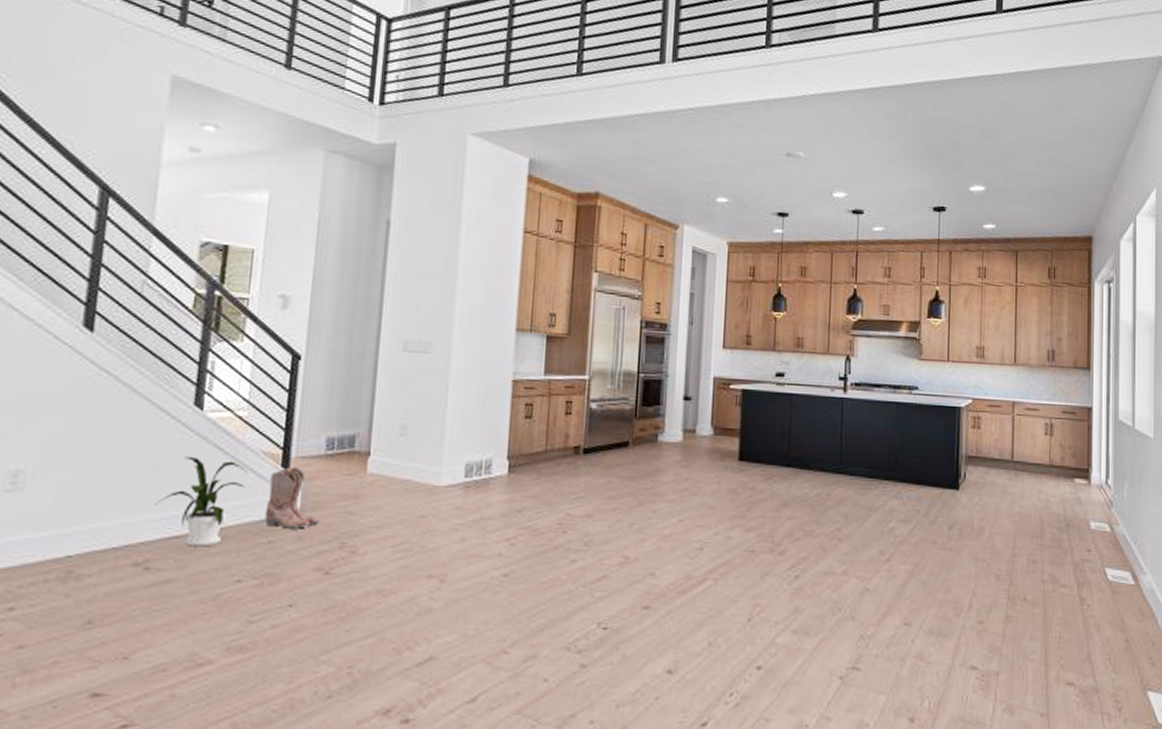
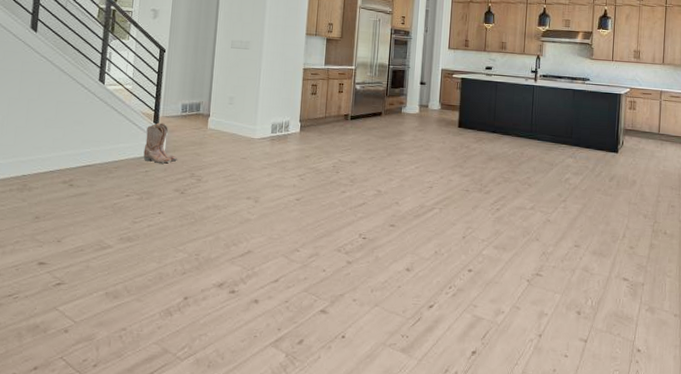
house plant: present [154,456,249,547] -> none [75,114,133,173]

